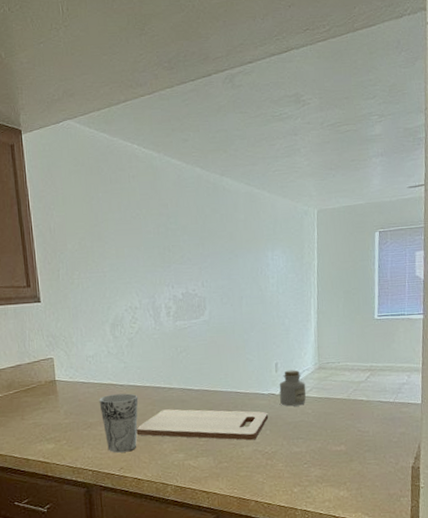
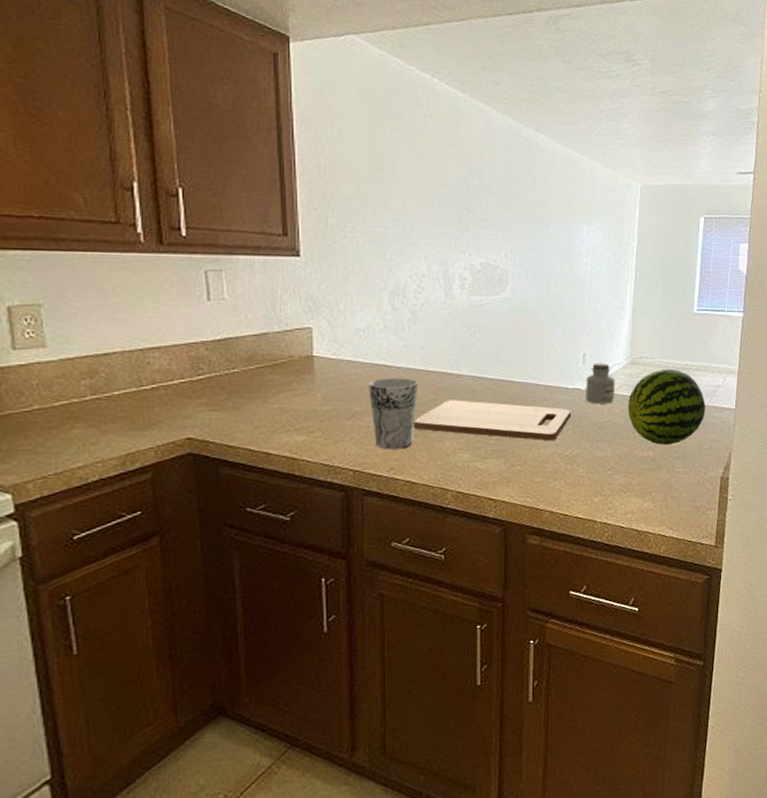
fruit: none [318,371,393,440] -> present [627,368,705,445]

